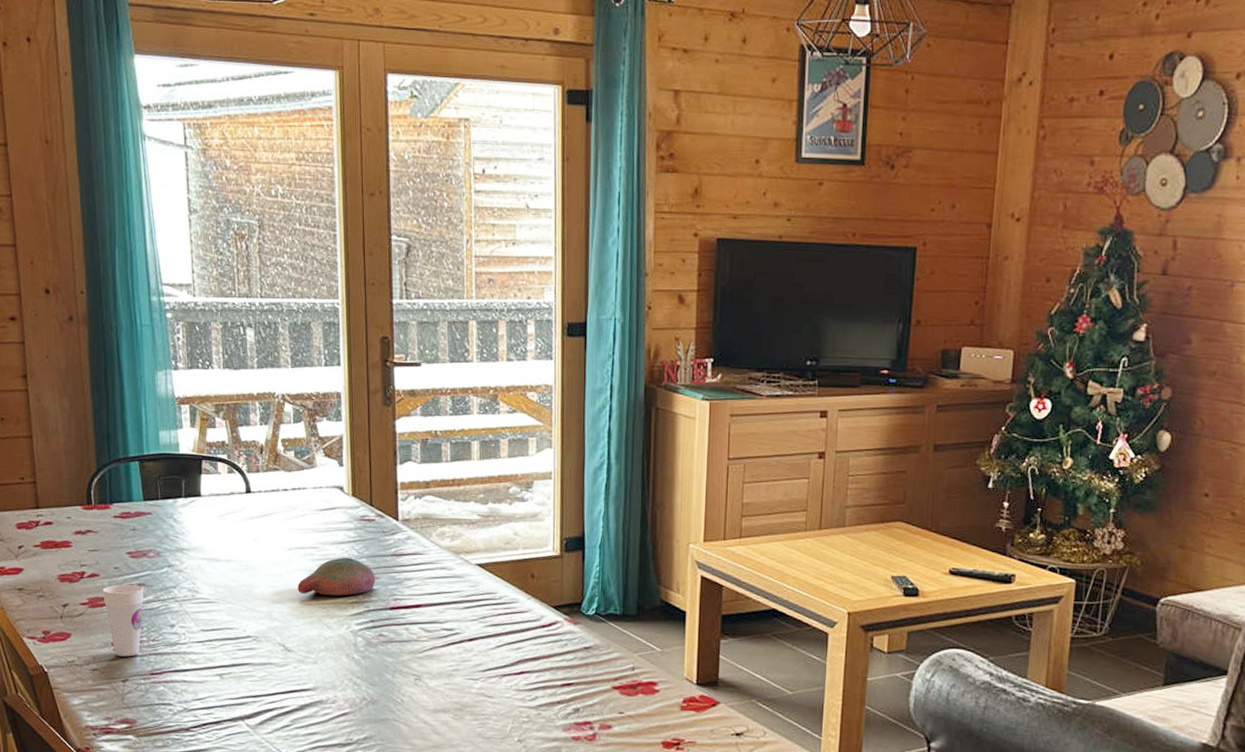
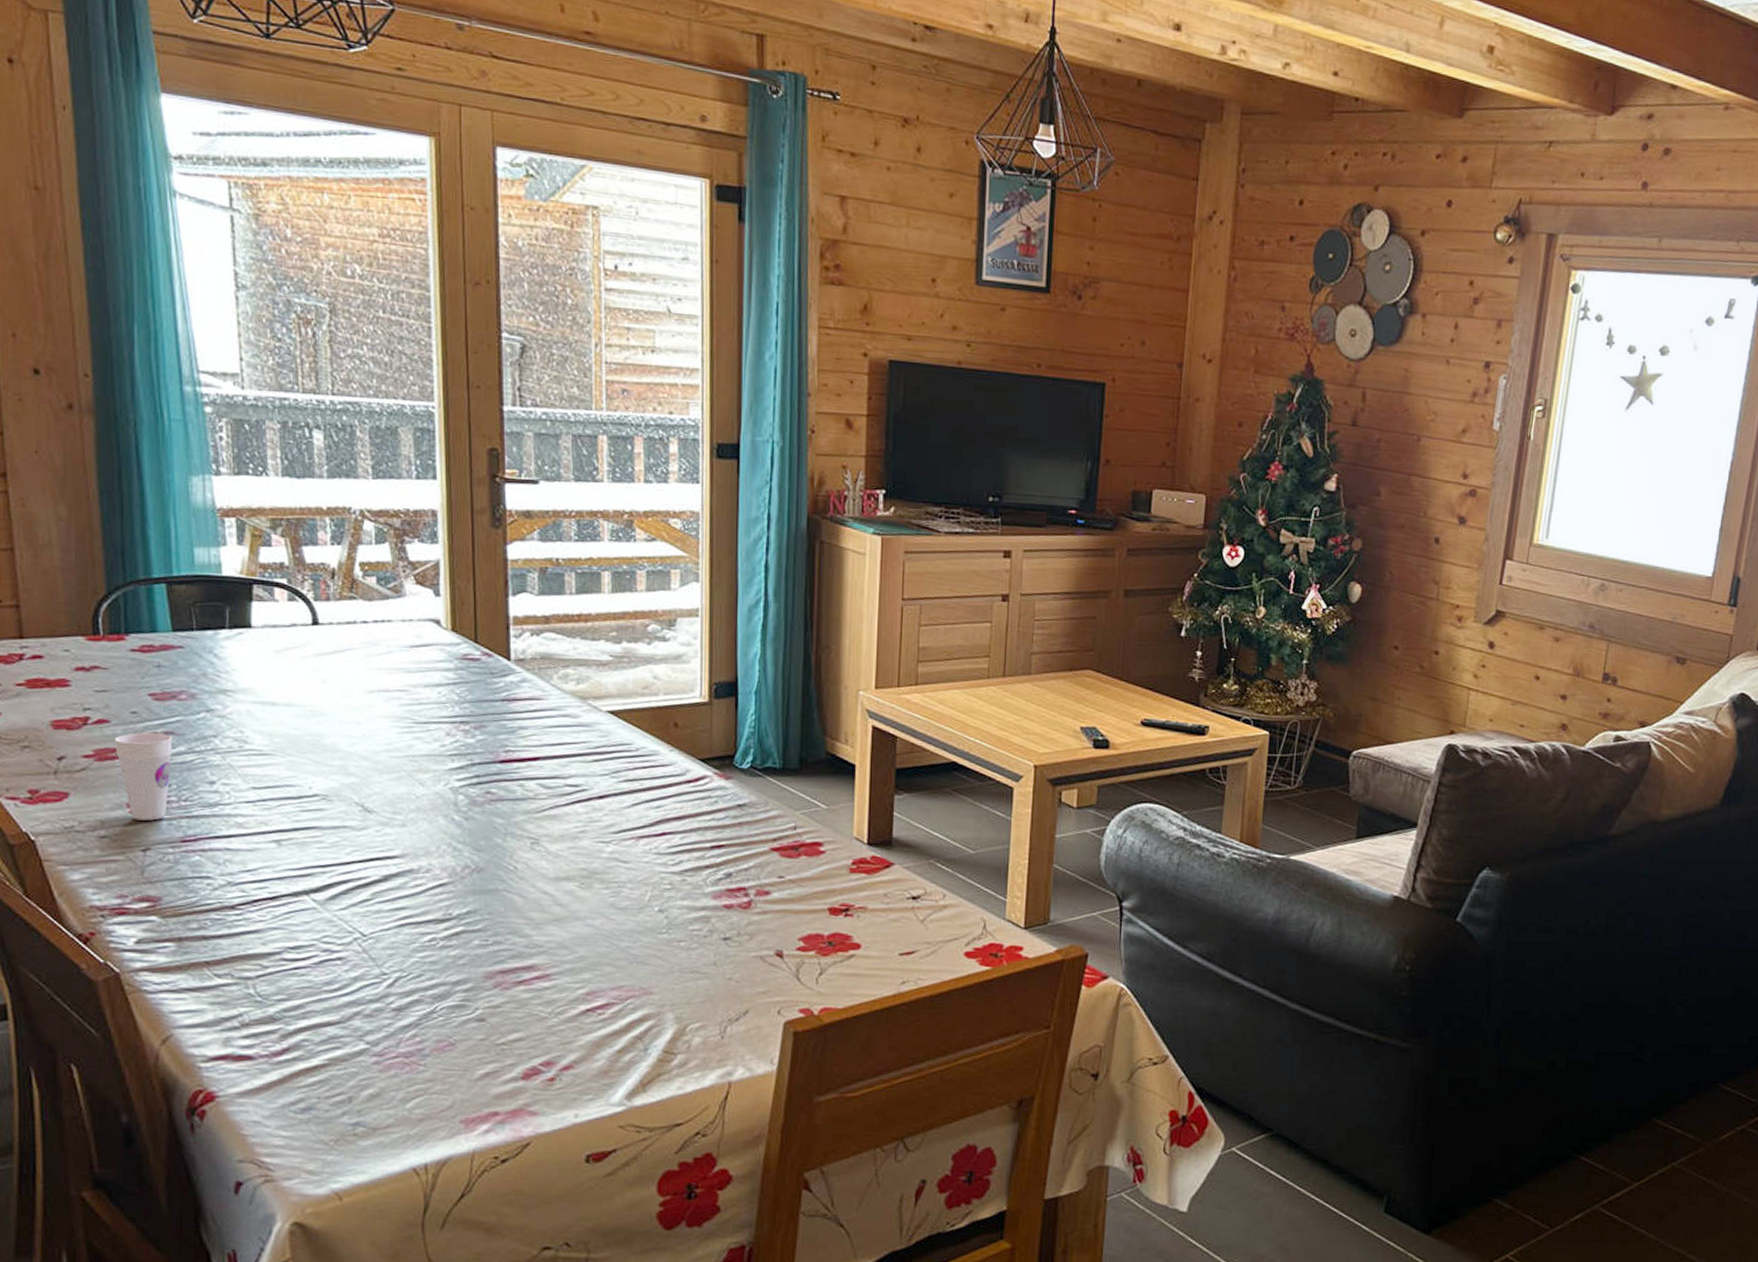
bowl: present [298,557,375,596] -> none [381,702,481,747]

